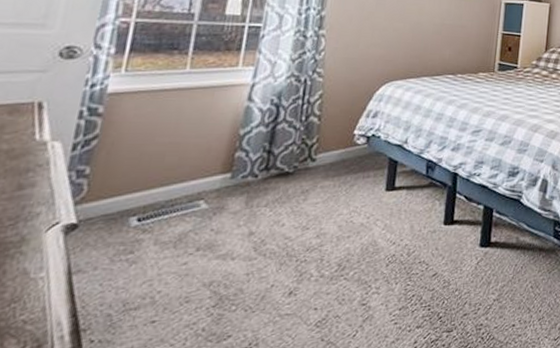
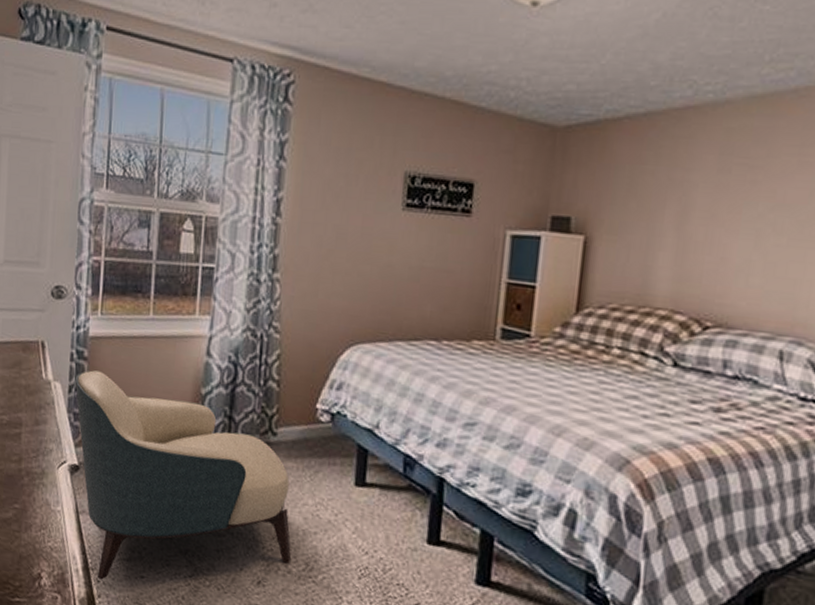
armchair: none [82,125,326,339] -> present [75,370,292,580]

